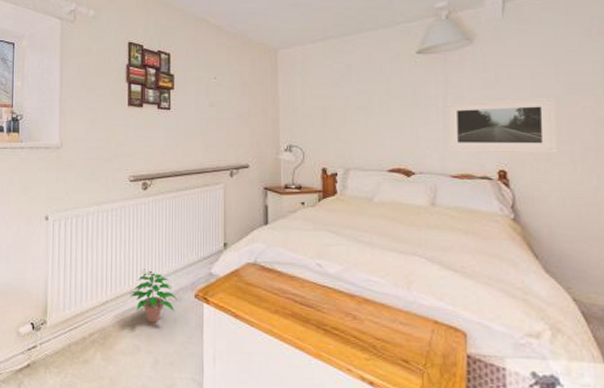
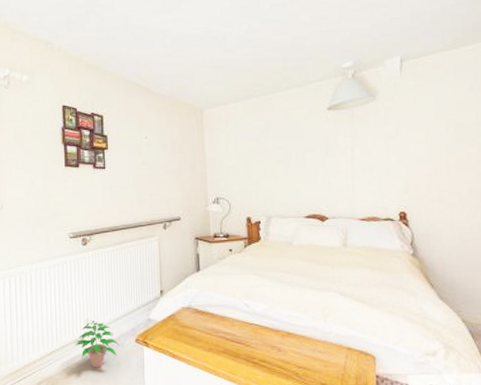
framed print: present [446,96,556,152] -> none [354,145,447,197]

